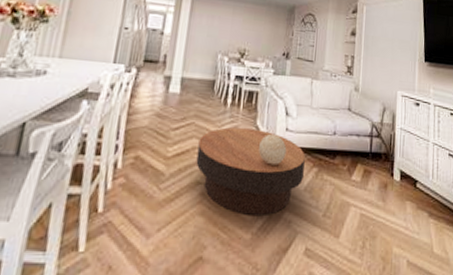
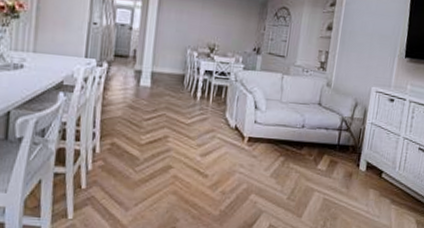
coffee table: present [196,127,305,215] -> none [168,119,273,196]
decorative sphere: present [259,135,287,165] -> none [227,126,255,154]

